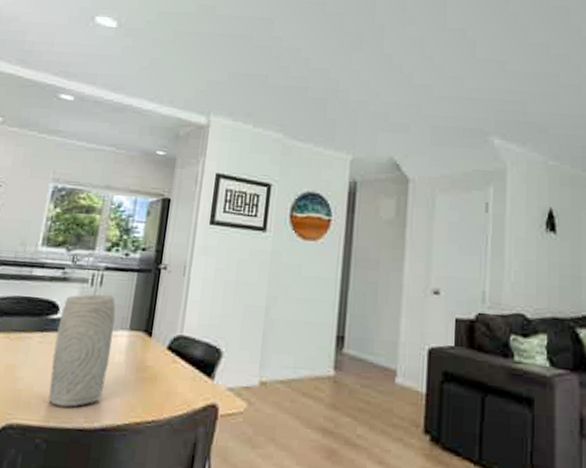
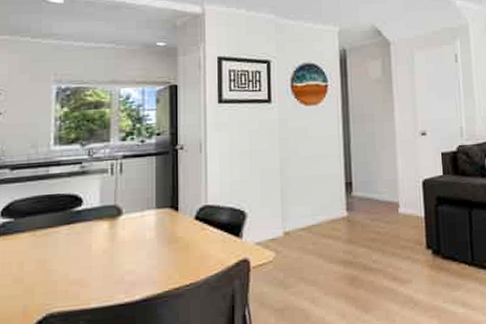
vase: present [48,294,116,407] -> none [83,180,141,289]

